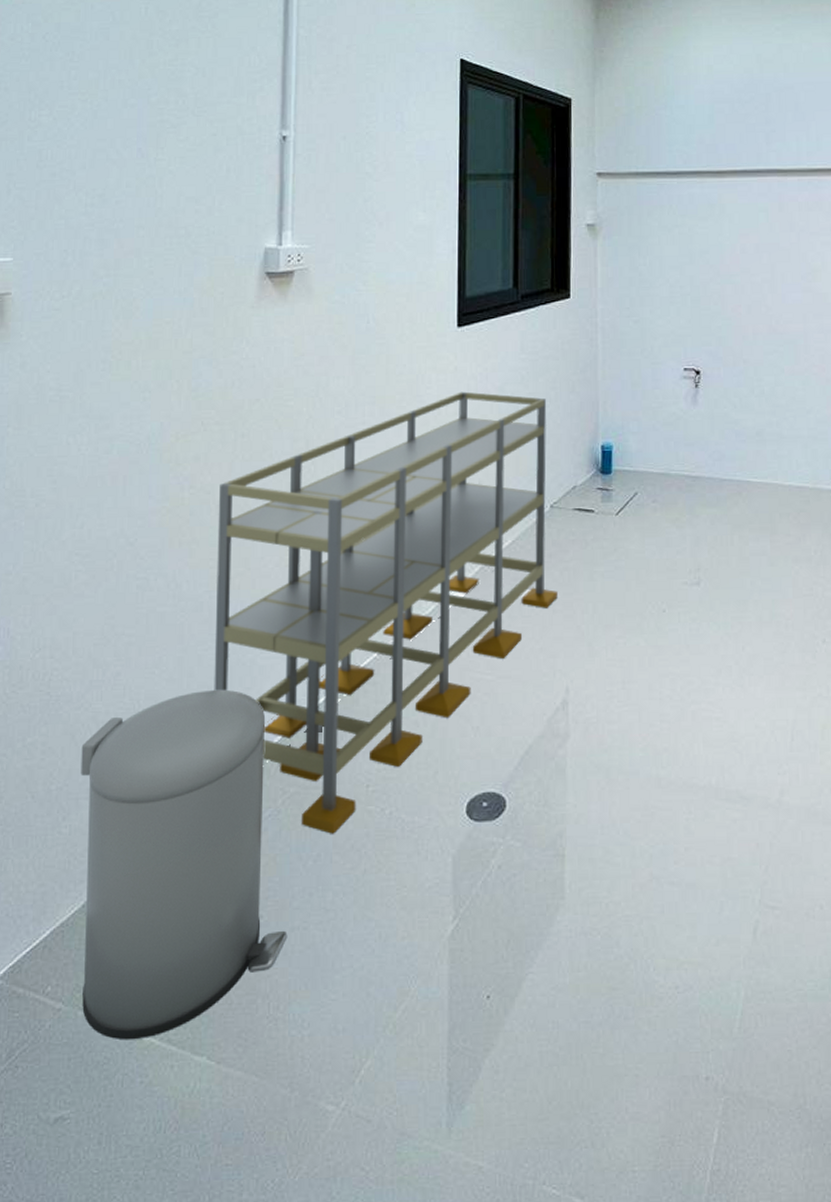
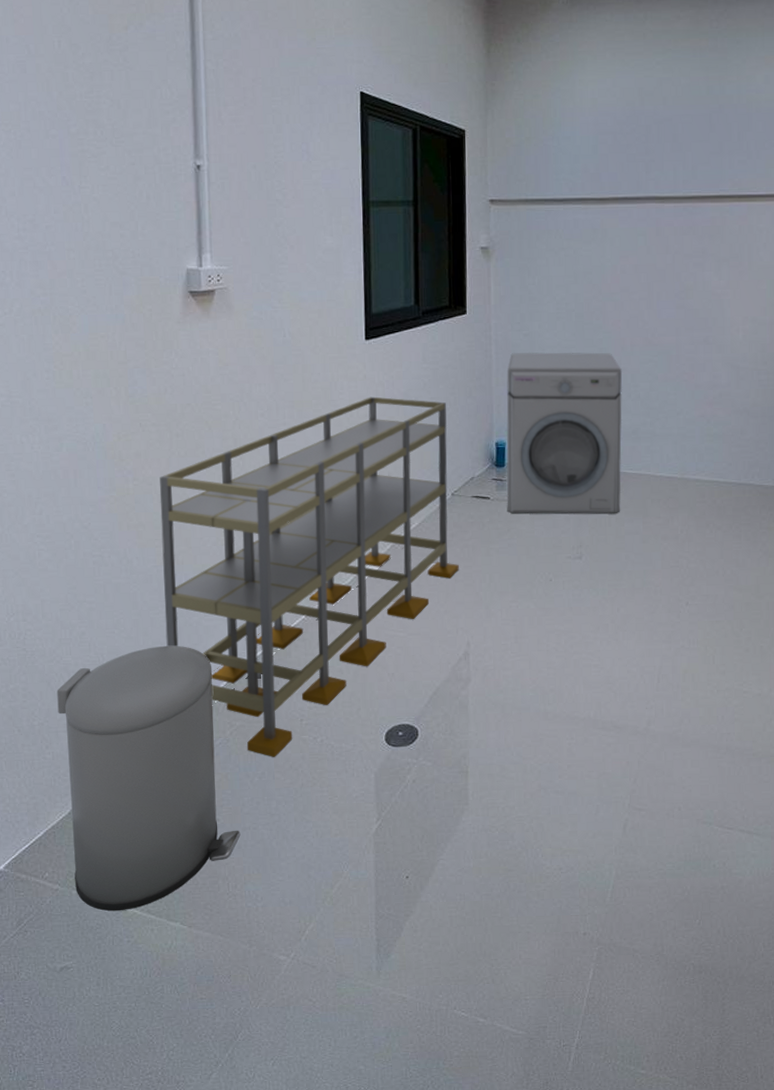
washing machine: none [613,341,745,531] -> present [506,352,623,515]

